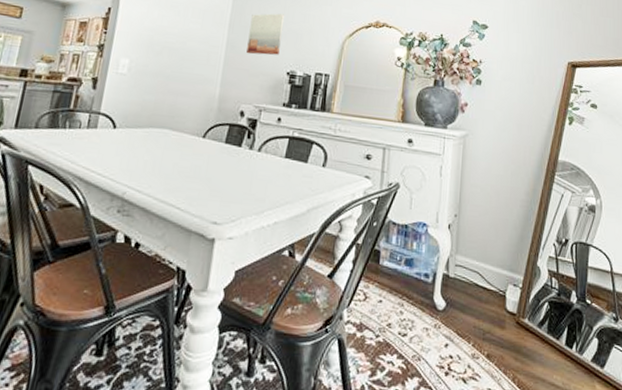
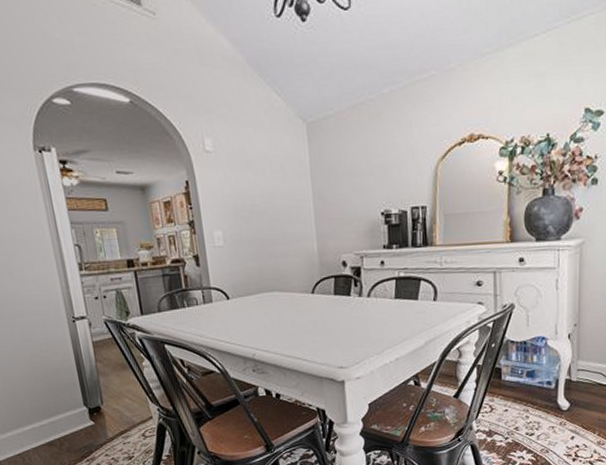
wall art: present [246,13,285,55] -> none [332,148,369,201]

